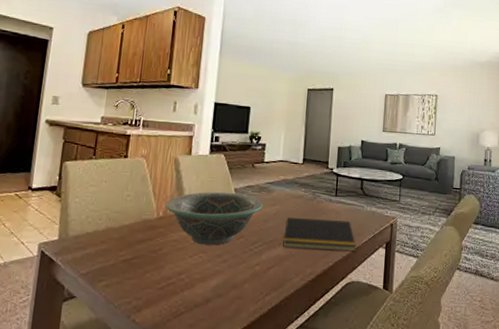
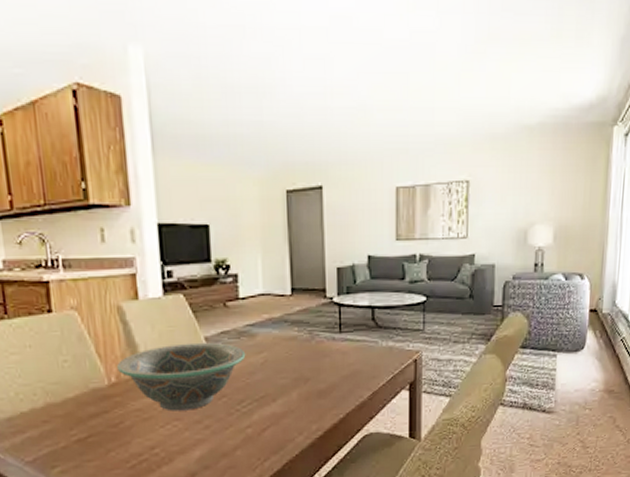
notepad: present [283,218,357,252] -> none [277,362,372,402]

